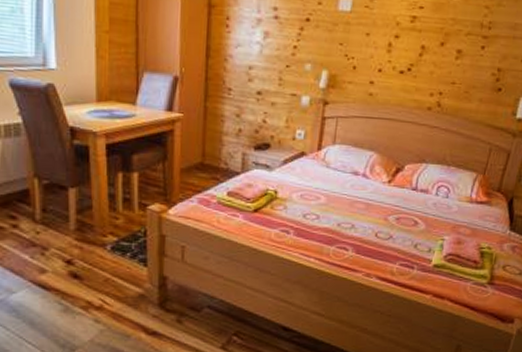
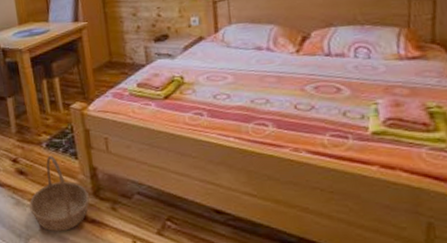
basket: none [80,260,155,343] -> present [29,156,90,232]

